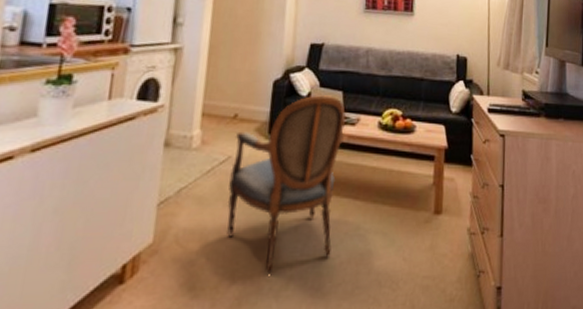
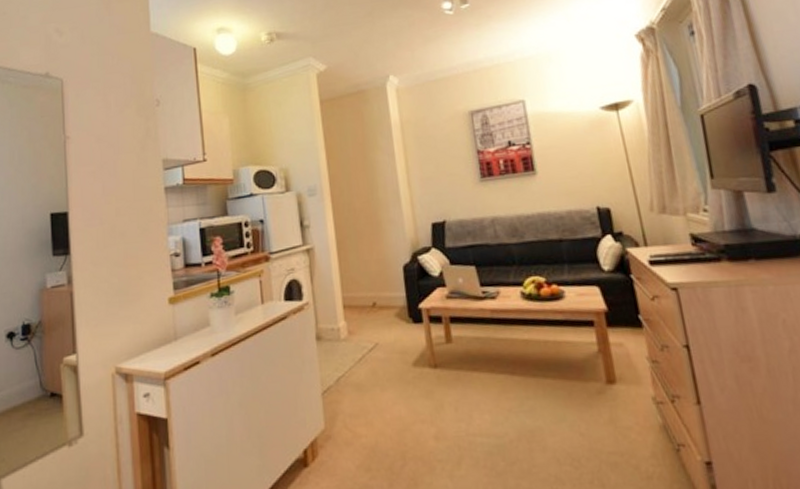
armchair: present [227,95,346,273] -> none [379,272,498,453]

